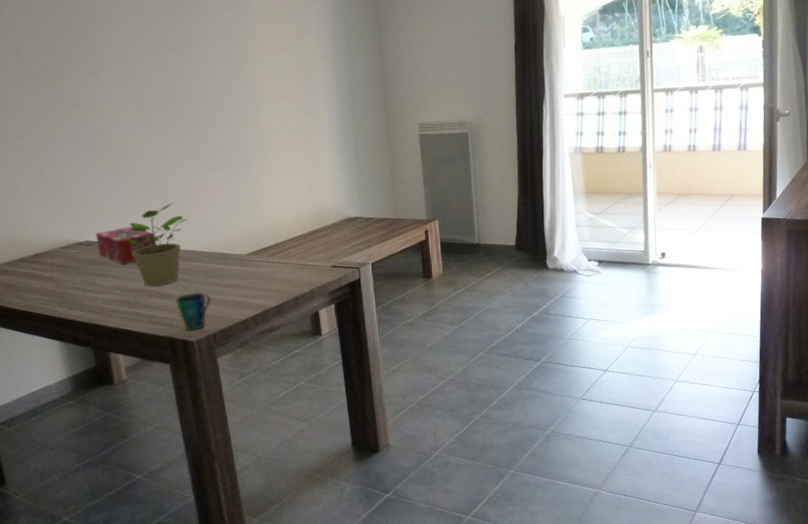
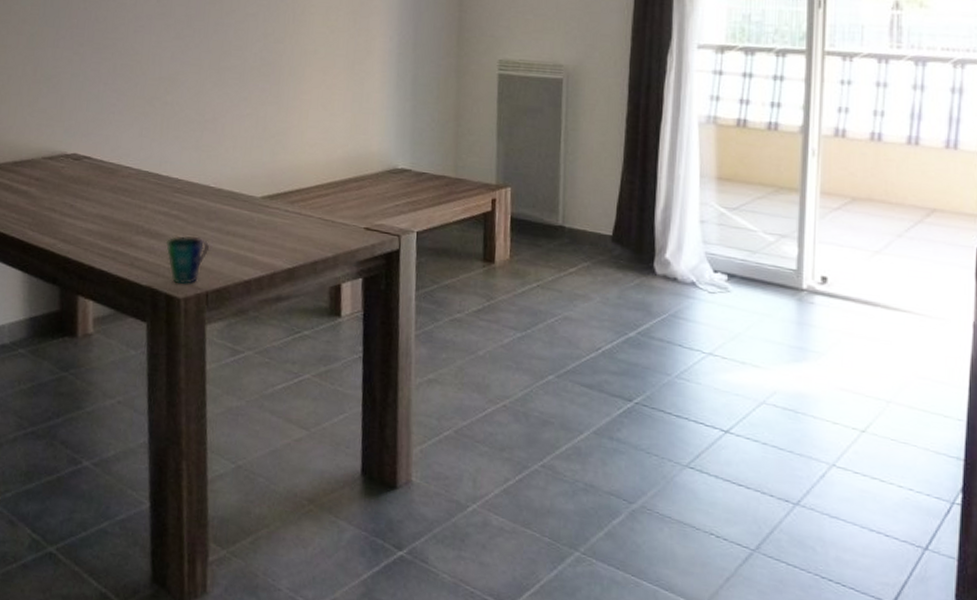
tissue box: present [96,226,156,265] -> none [86,142,154,189]
potted plant: present [121,203,188,286] -> none [115,121,197,222]

